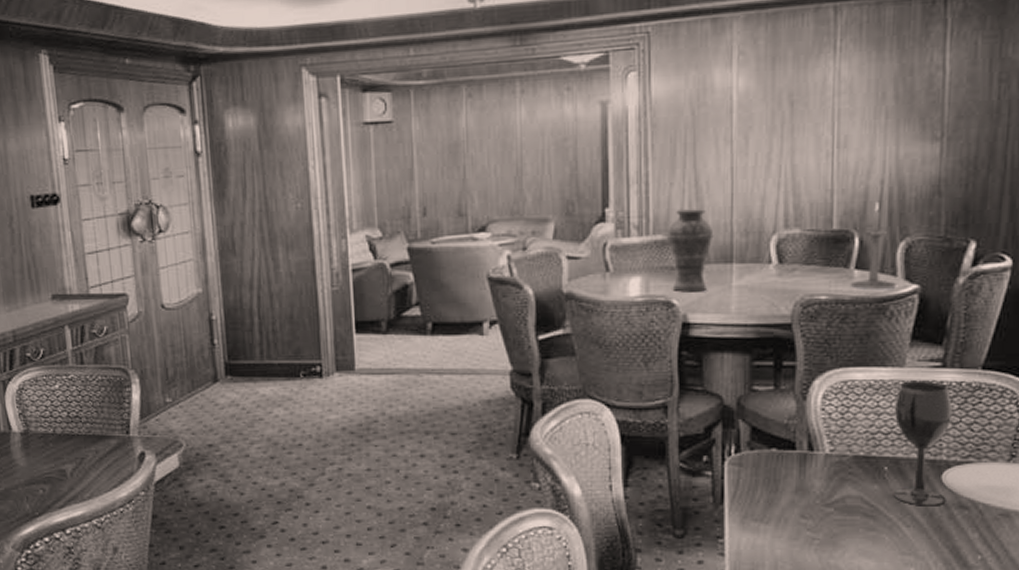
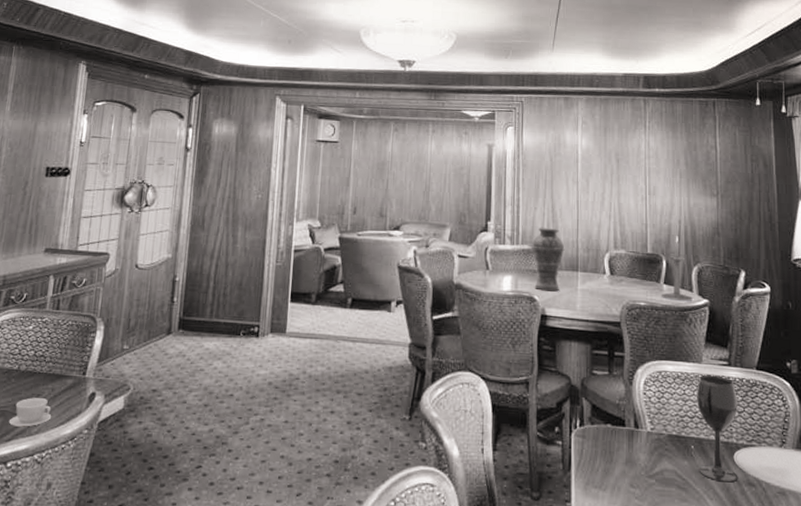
teacup: none [56,462,102,493] -> present [8,397,52,427]

